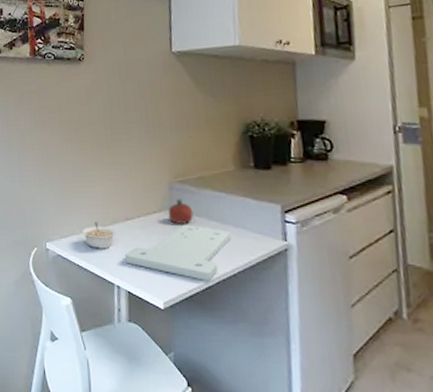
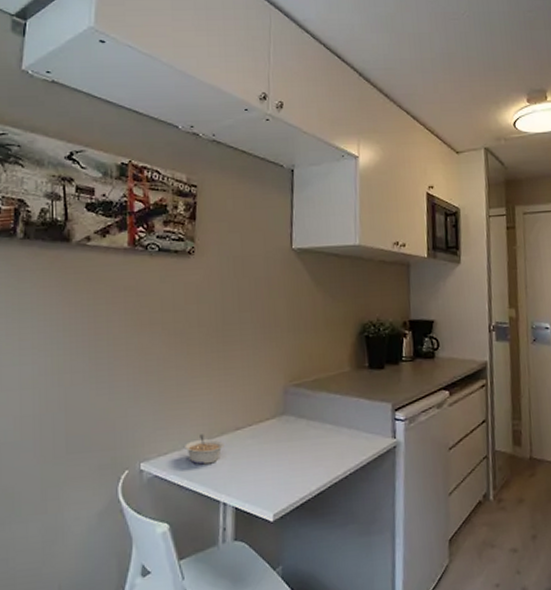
cutting board: present [125,224,231,281] -> none [233,429,344,487]
fruit: present [168,198,194,224] -> none [281,402,308,430]

